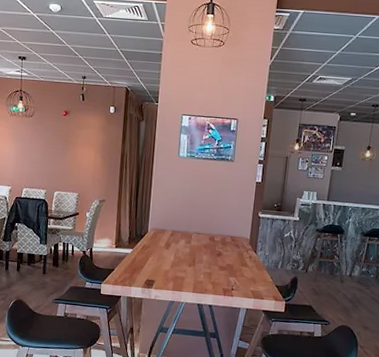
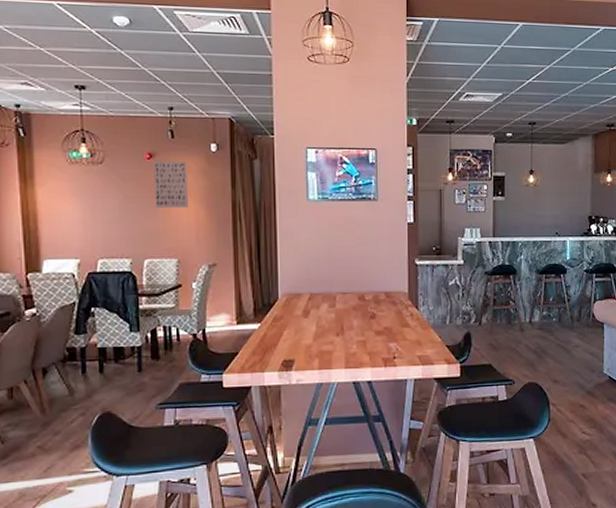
wall art: none [66,117,92,155] -> present [153,161,188,207]

